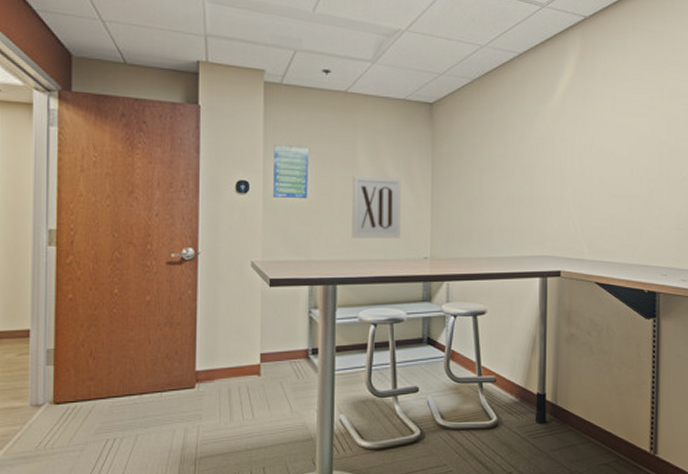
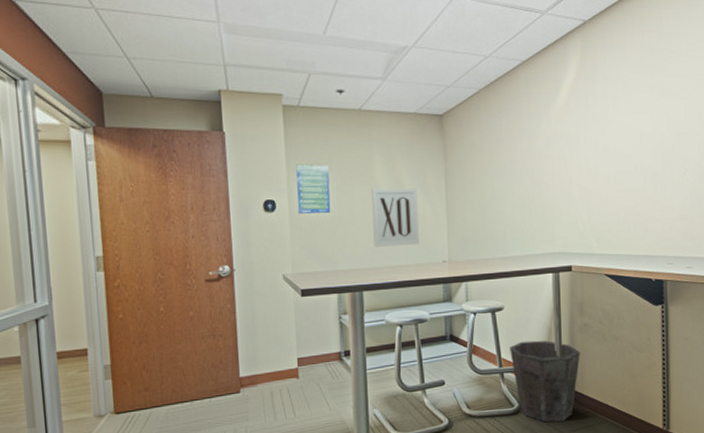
waste bin: none [490,349,565,439] -> present [510,340,580,423]

